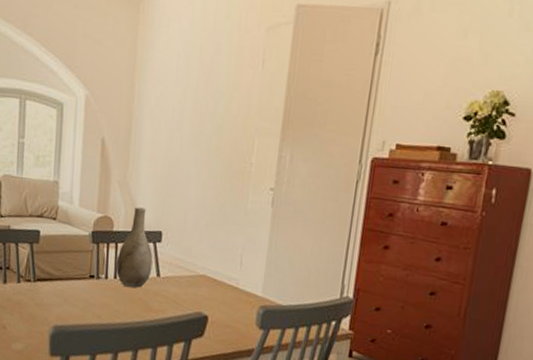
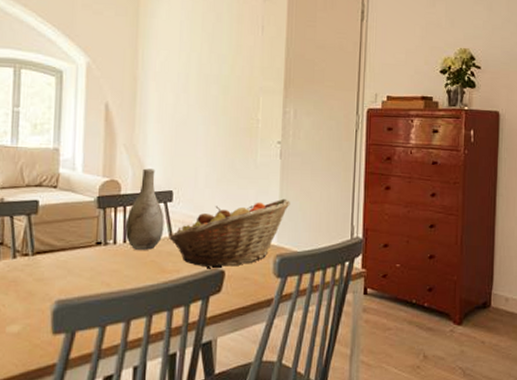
fruit basket: none [156,249,279,313] -> present [169,198,290,268]

